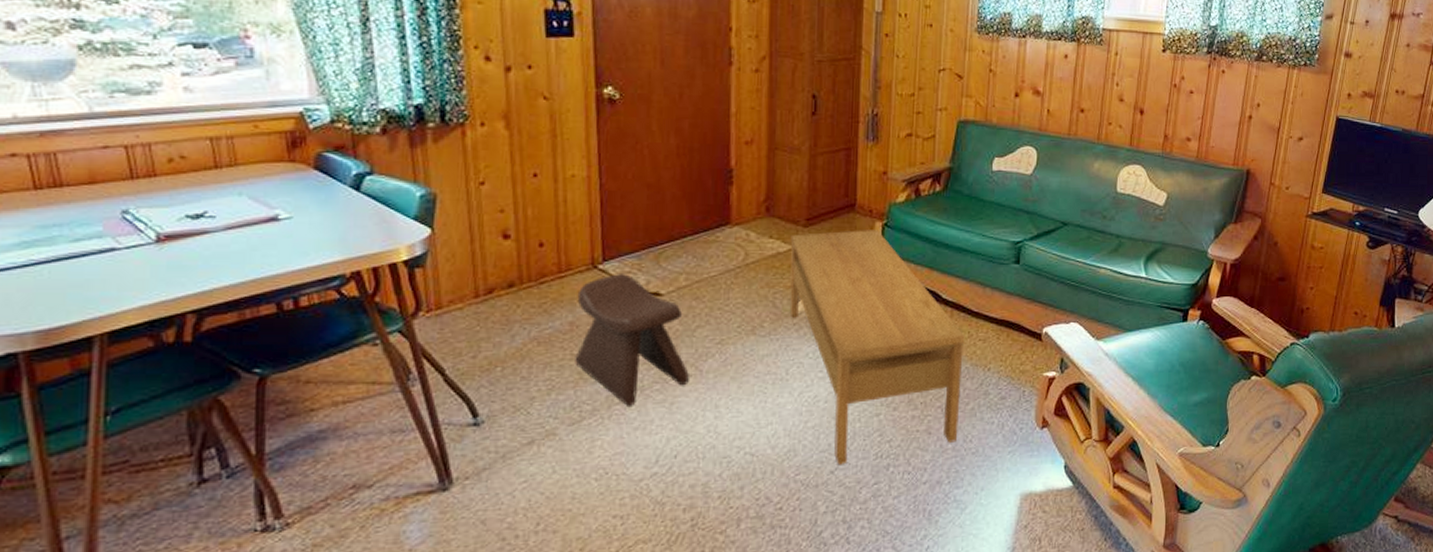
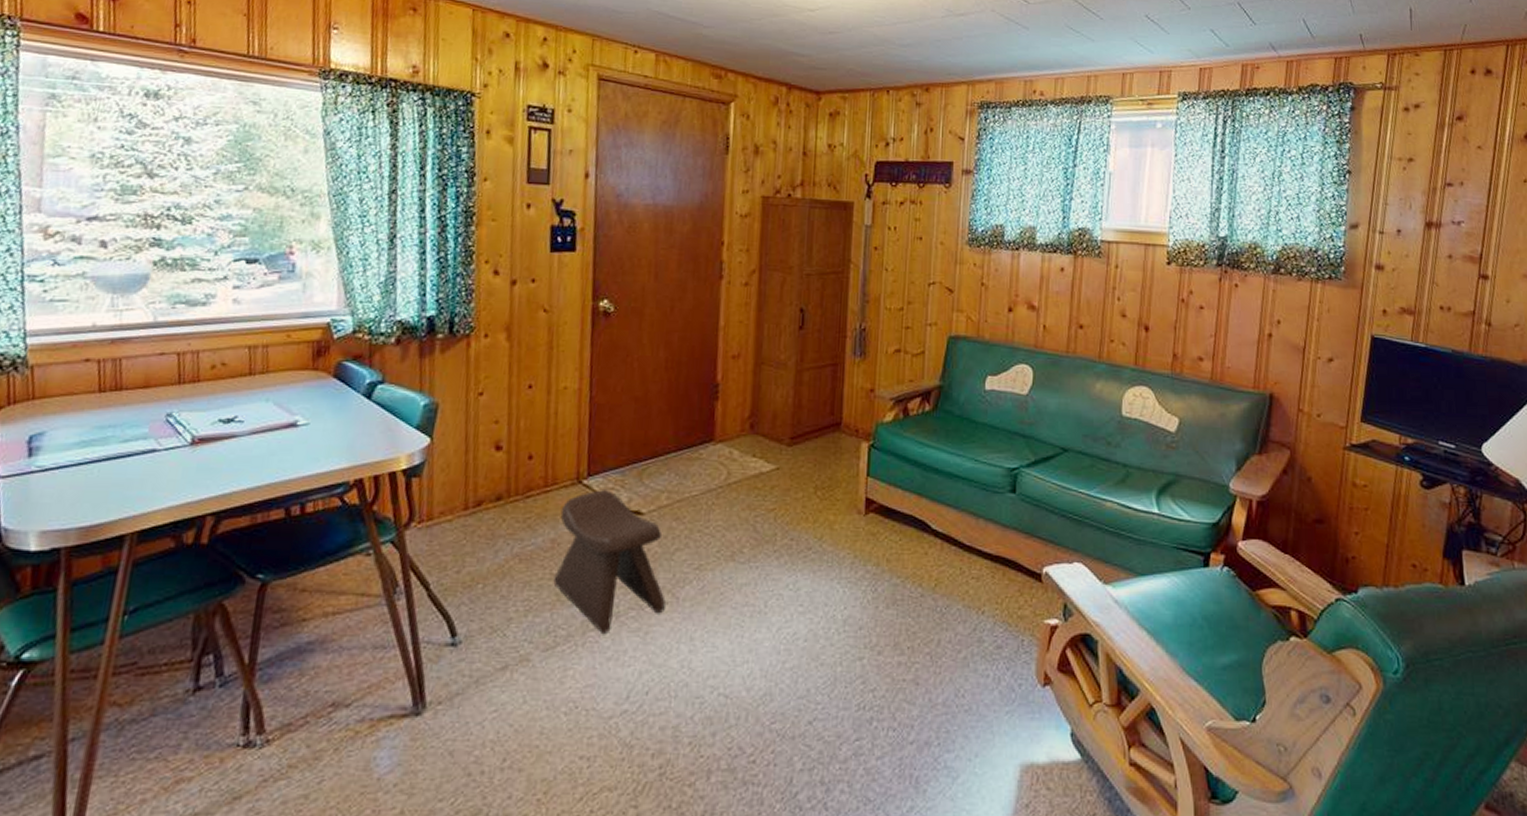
coffee table: present [789,230,965,465] -> none [770,450,957,715]

